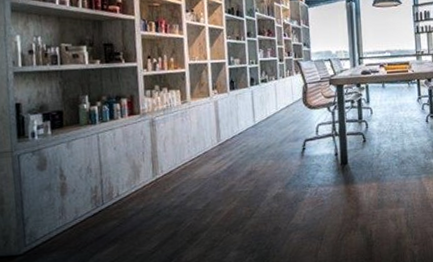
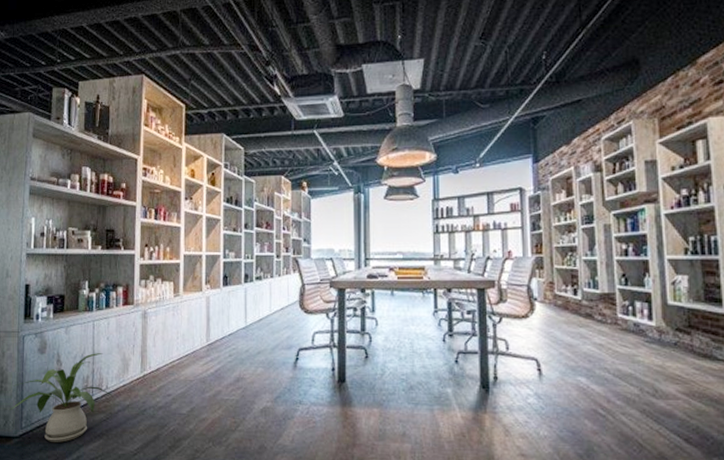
house plant: none [9,163,125,255] -> present [9,353,113,443]

